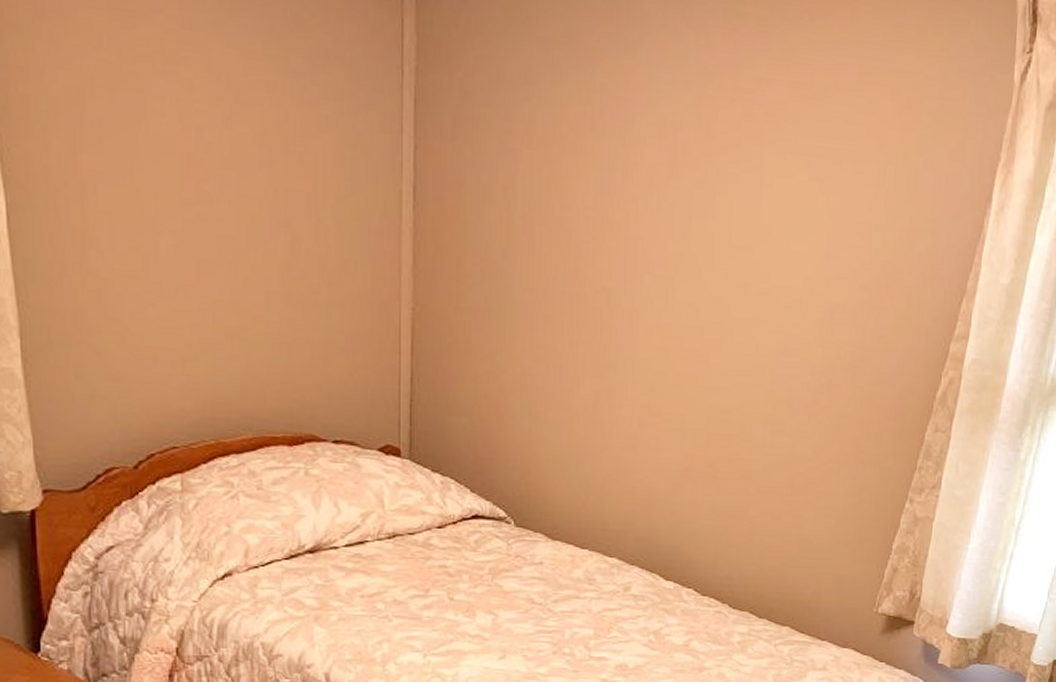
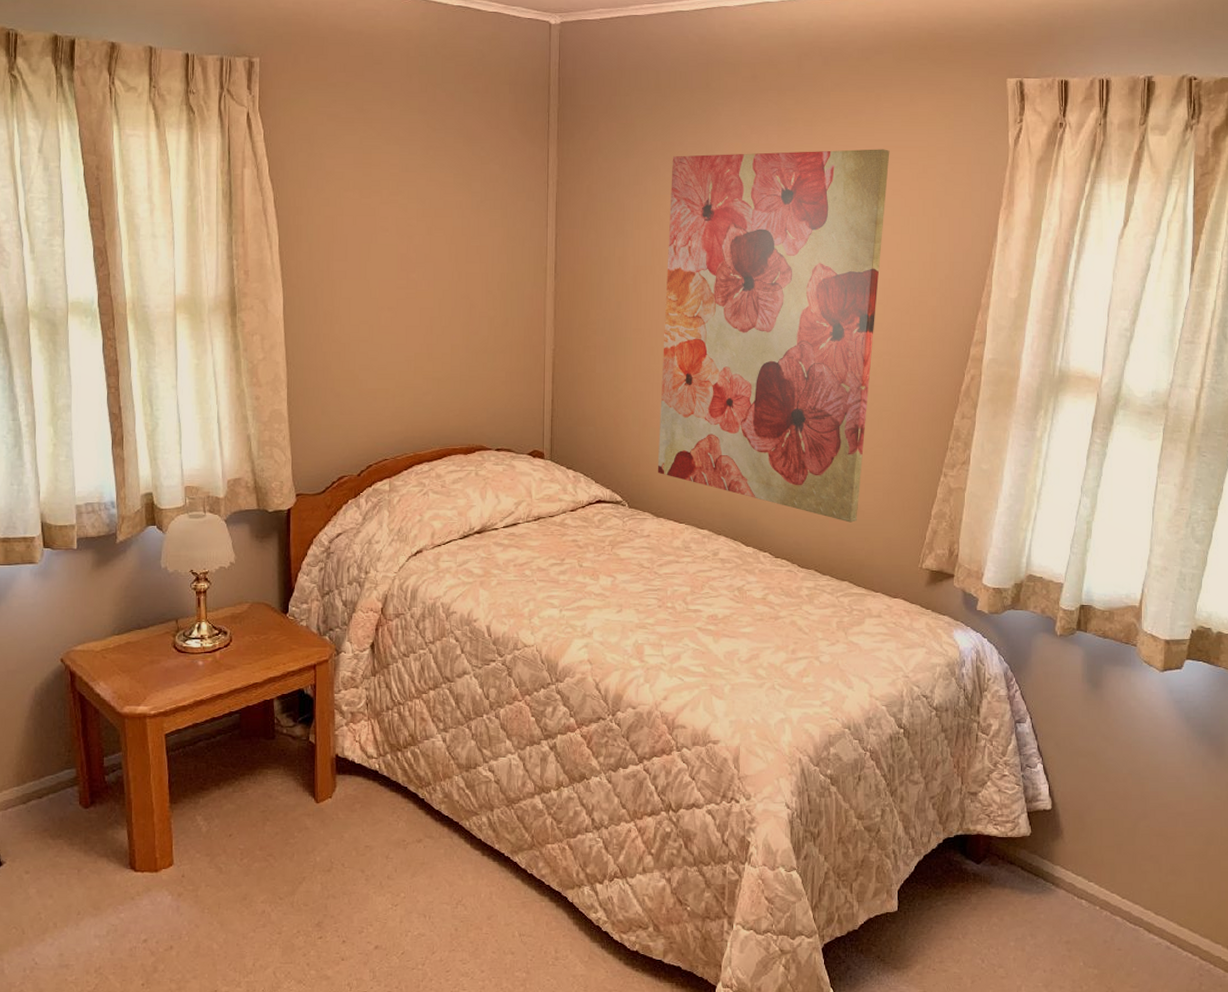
wall art: none [553,49,867,555] -> present [657,149,890,523]

